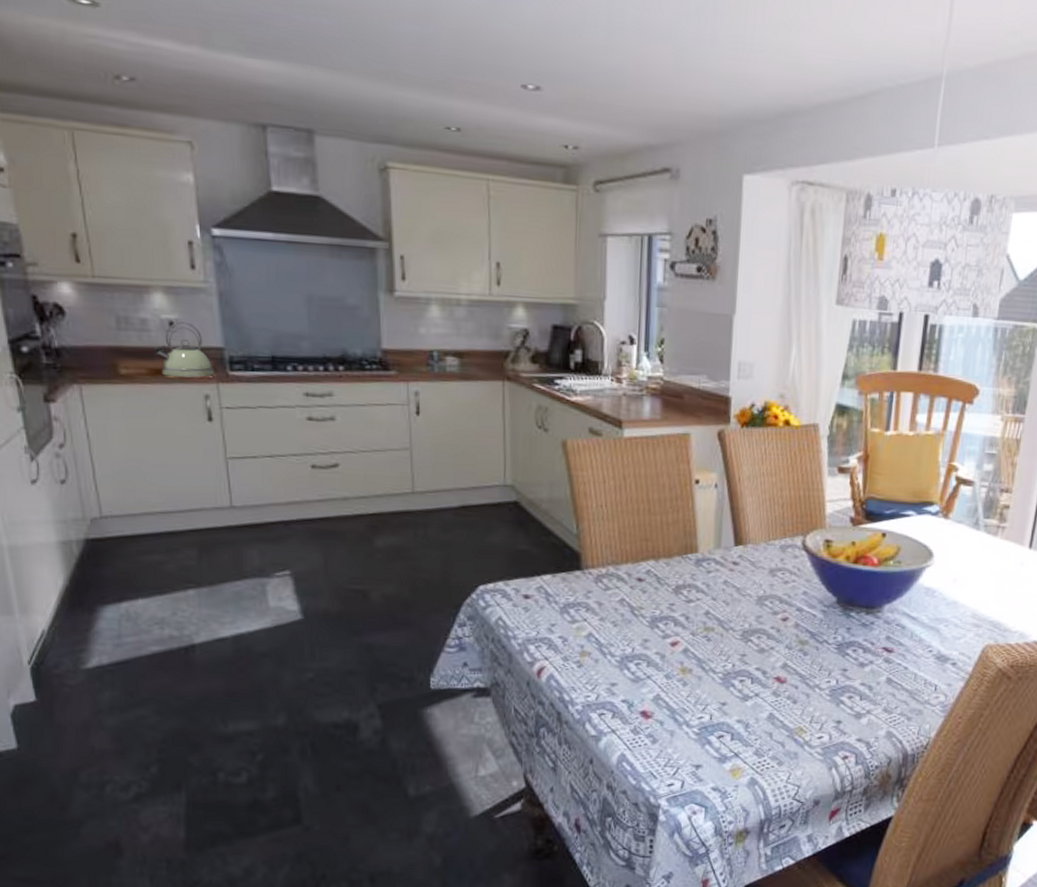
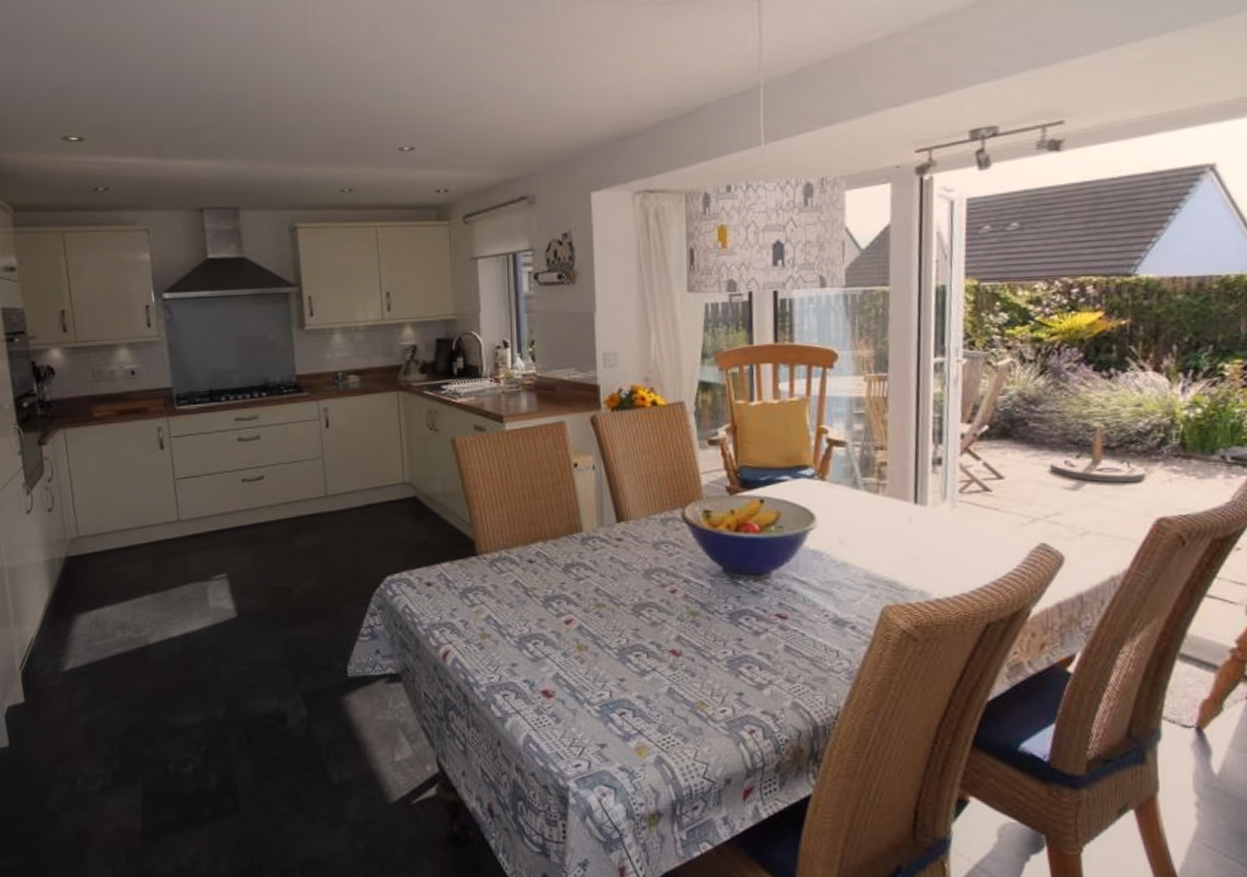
kettle: present [152,322,215,378] -> none [118,370,166,415]

